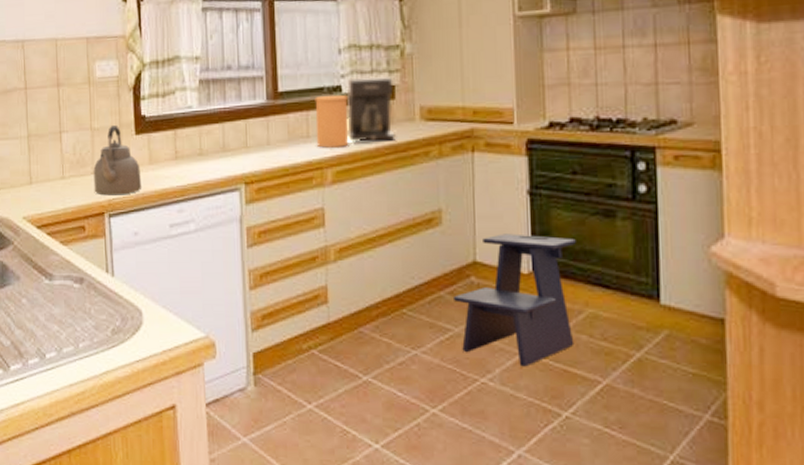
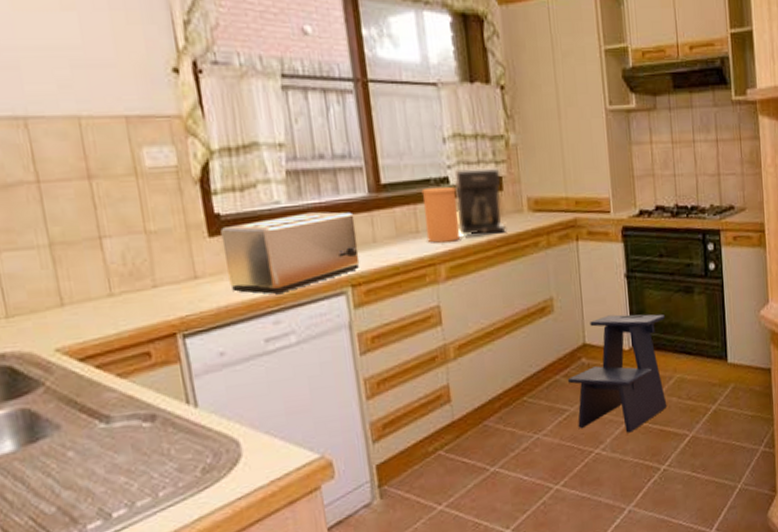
kettle: present [93,124,142,196] -> none [154,225,225,313]
toaster: none [144,116,254,186] -> present [220,211,360,294]

